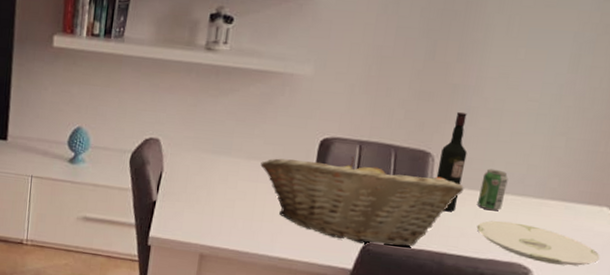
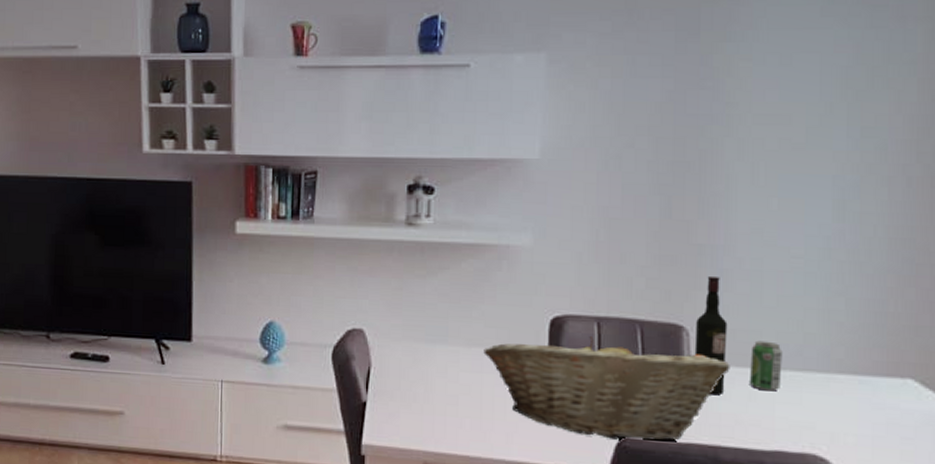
plate: present [476,220,600,266] -> none [753,402,914,454]

